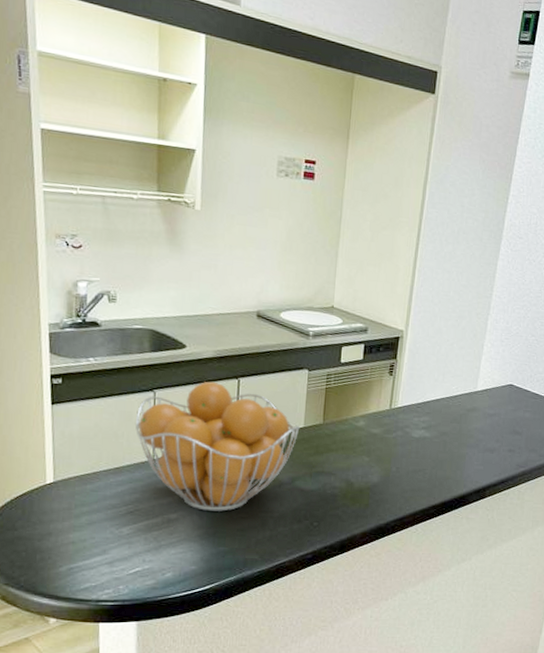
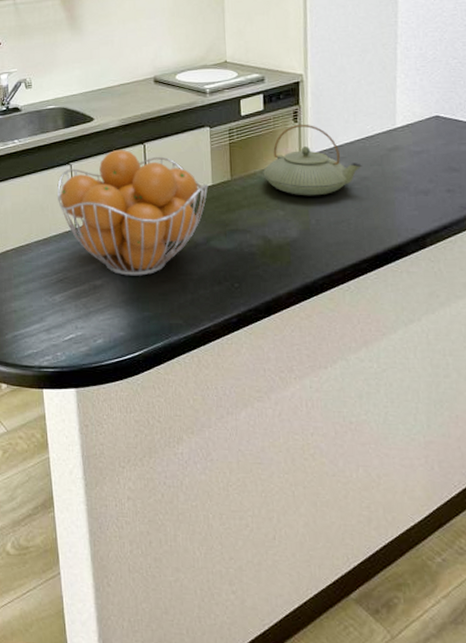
teapot: none [354,377,443,446] -> present [263,124,362,196]

